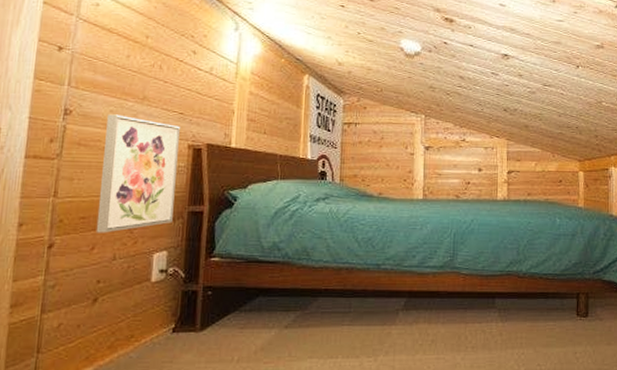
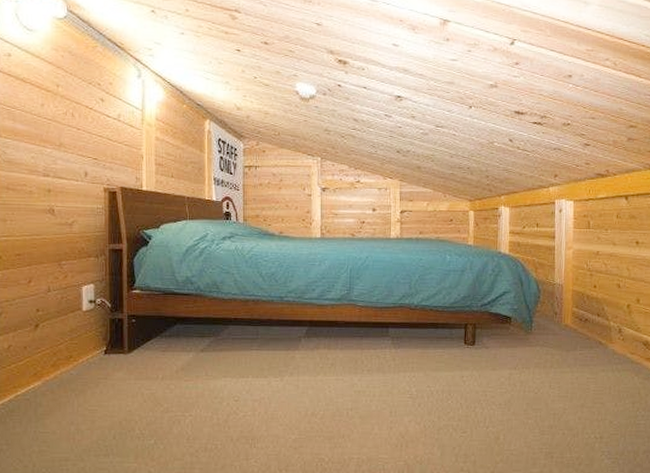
wall art: present [96,114,180,233] -> none [30,160,96,268]

